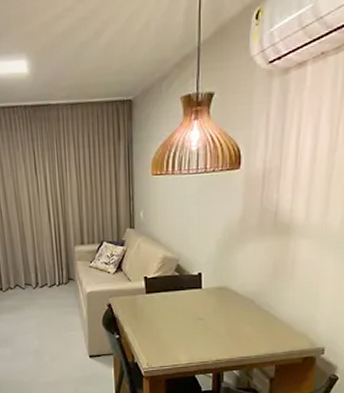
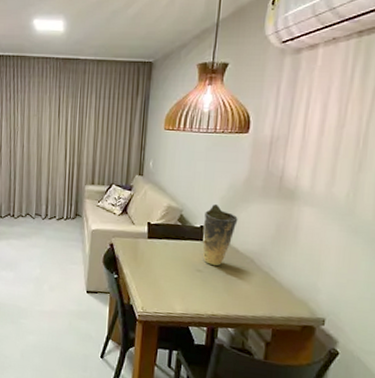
vase: none [201,248,235,312] -> present [202,203,238,267]

